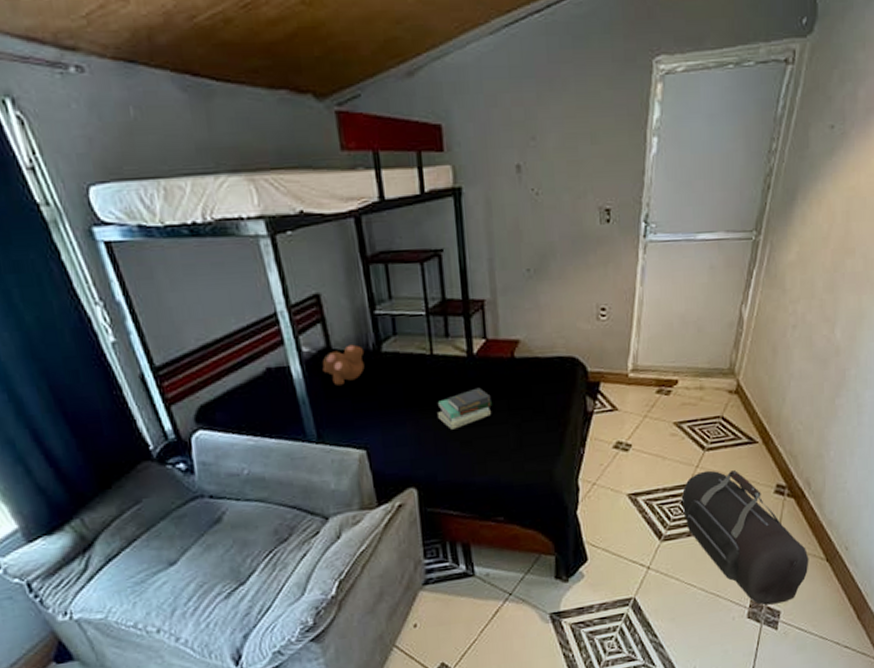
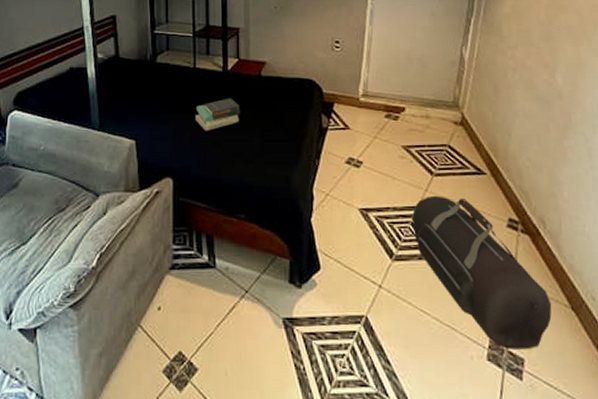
teddy bear: present [322,344,365,387] -> none [110,55,143,87]

